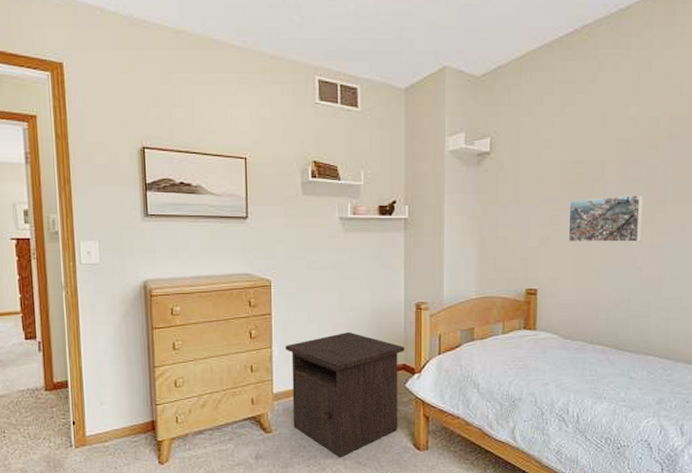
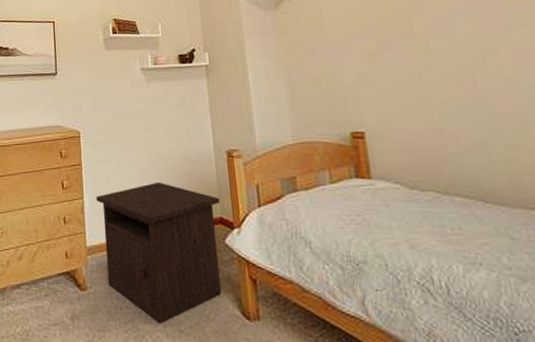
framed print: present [568,194,643,242] -> none [385,22,486,79]

